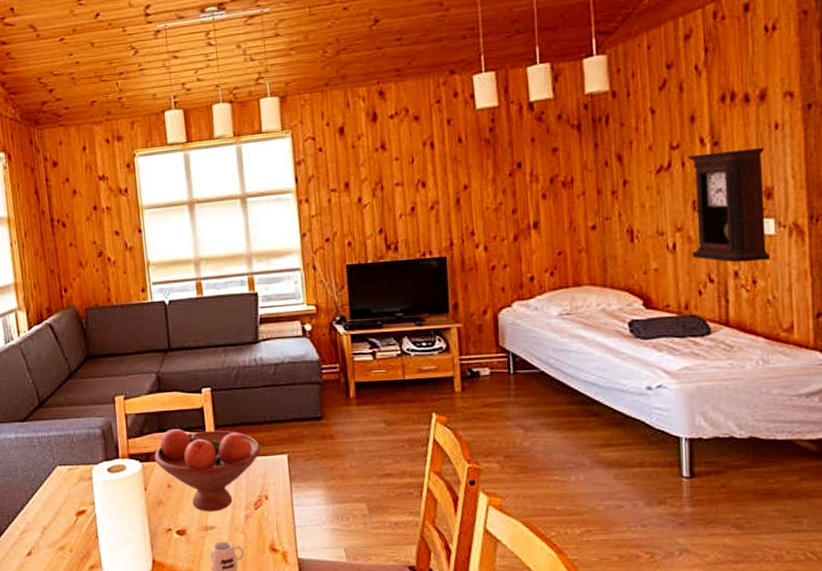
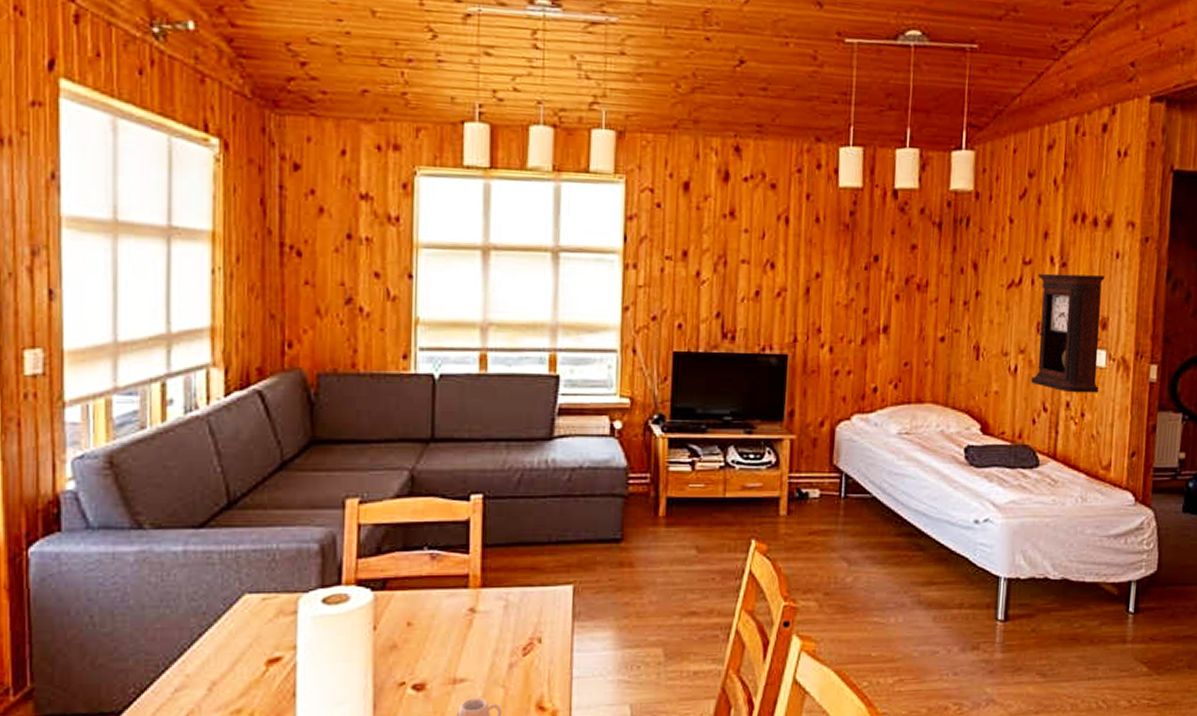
fruit bowl: present [154,428,262,512] -> none [392,546,541,659]

